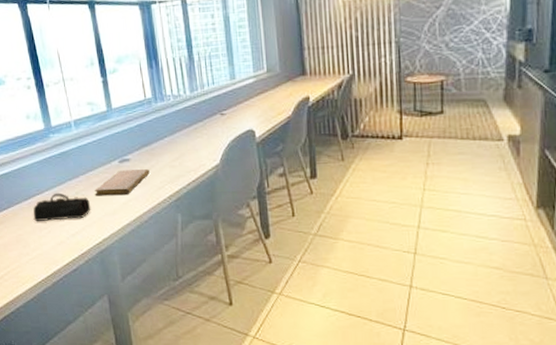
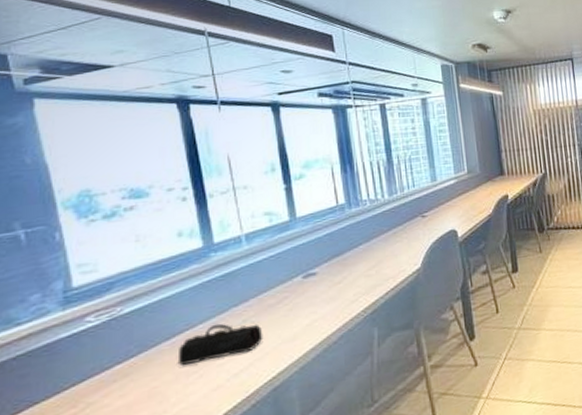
notebook: present [95,169,150,196] -> none [269,282,341,322]

